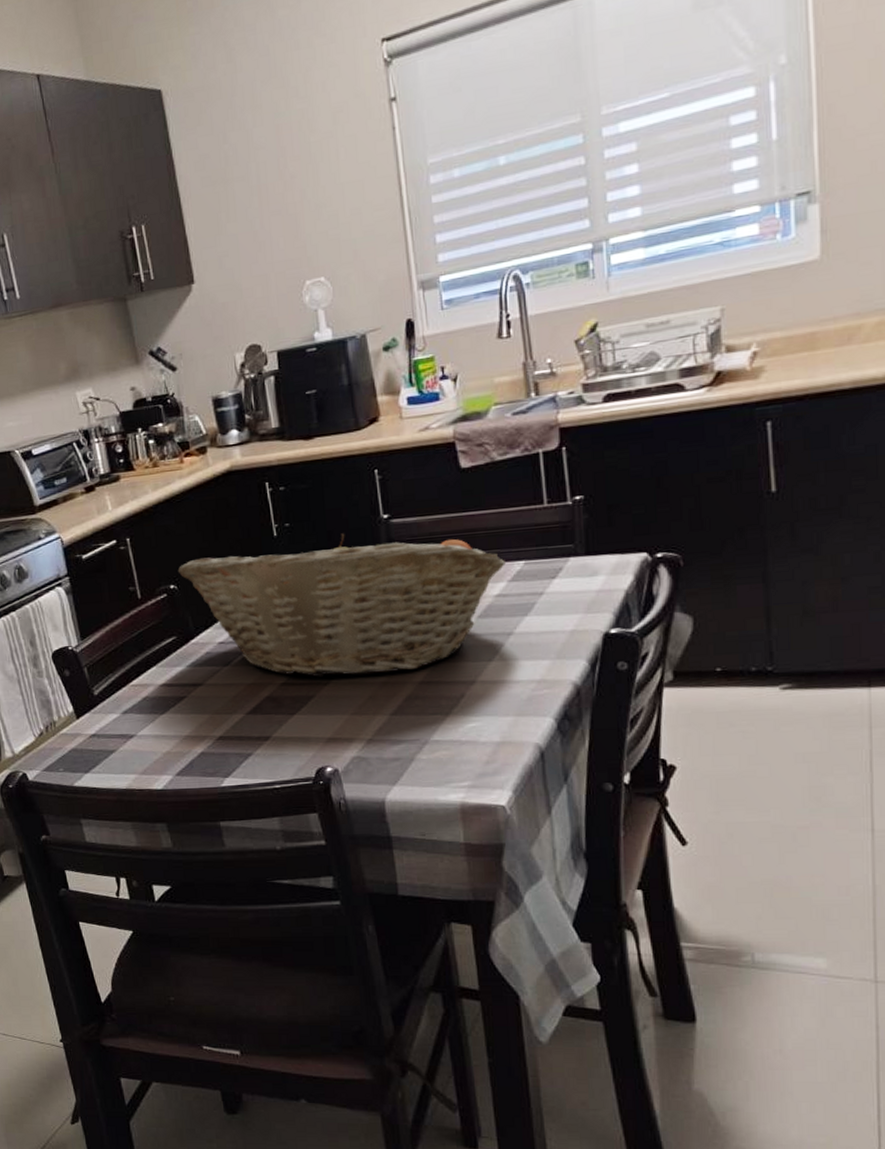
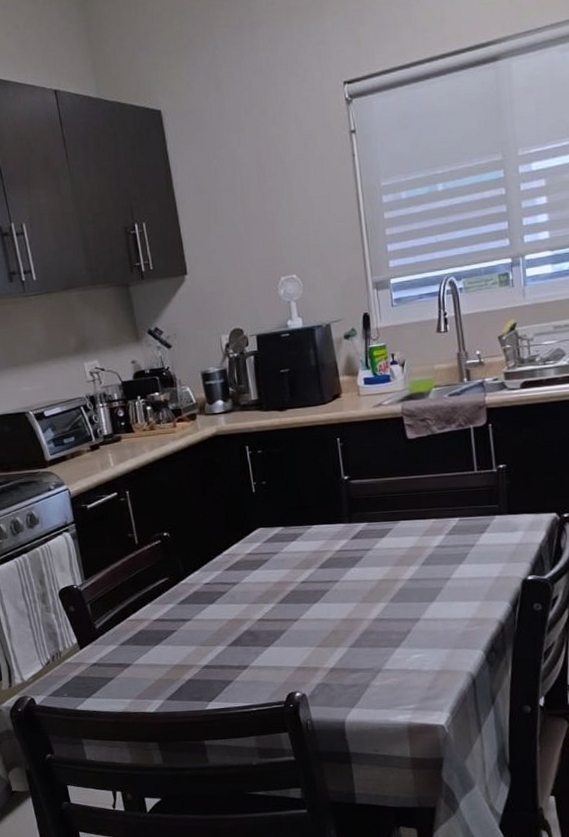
fruit basket: present [177,533,507,678] -> none [170,491,445,615]

